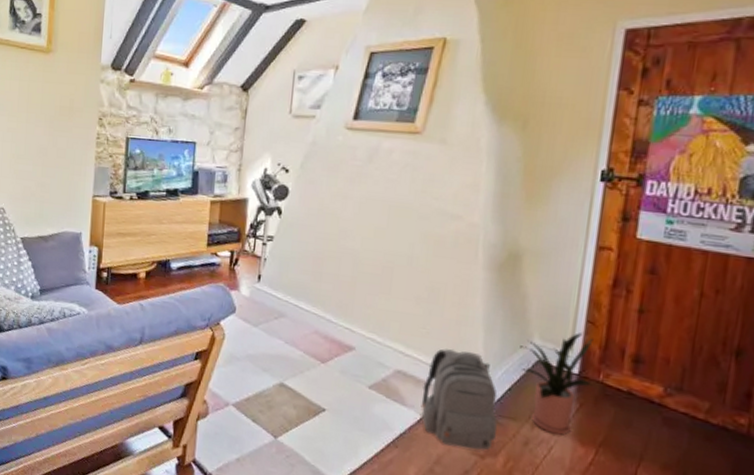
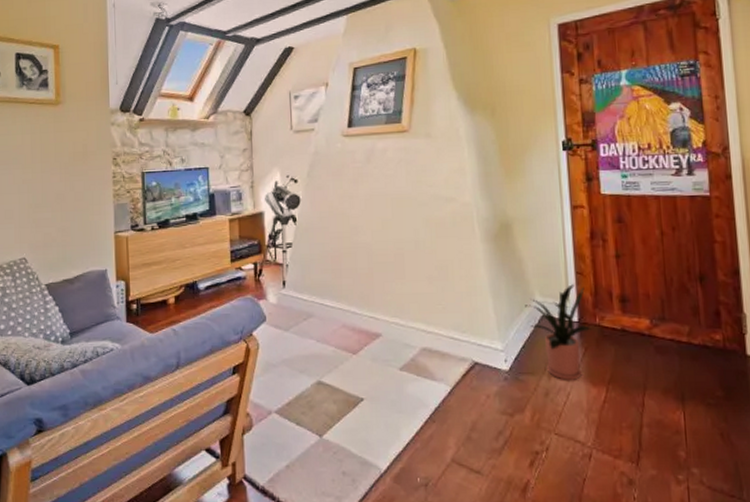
backpack: present [421,348,498,451] -> none [448,318,521,410]

